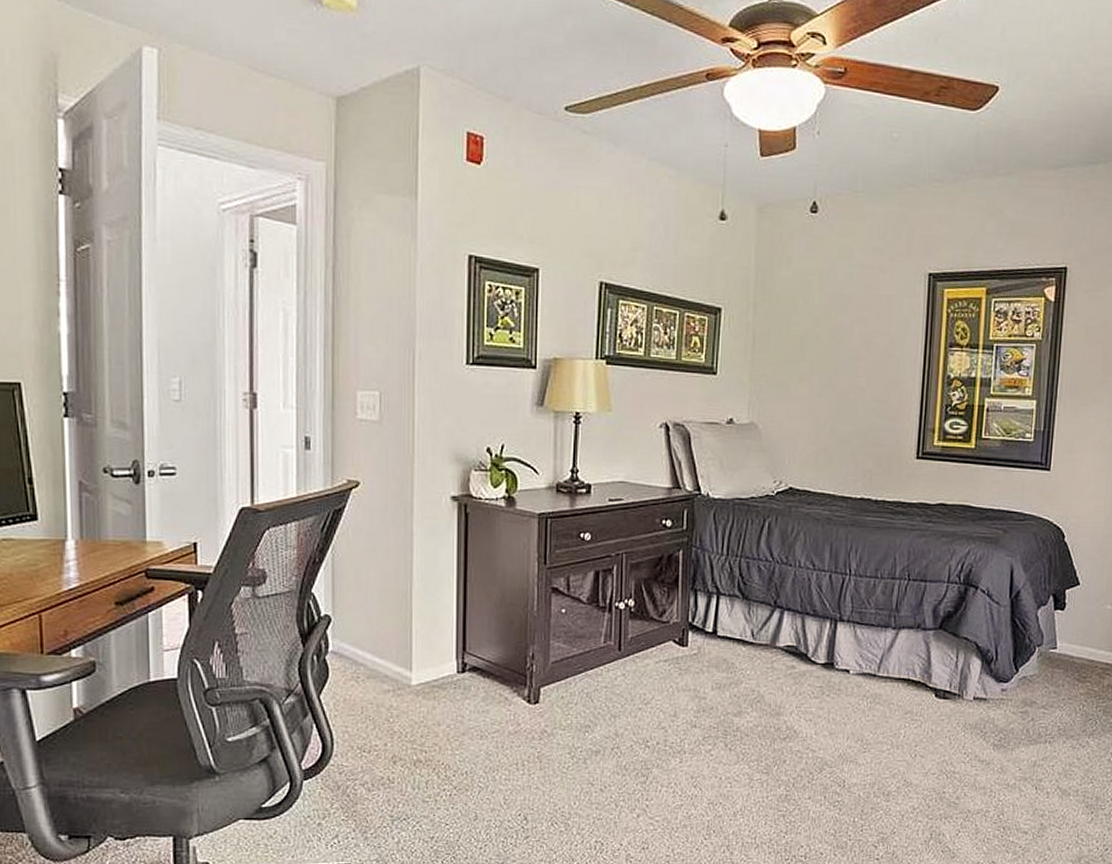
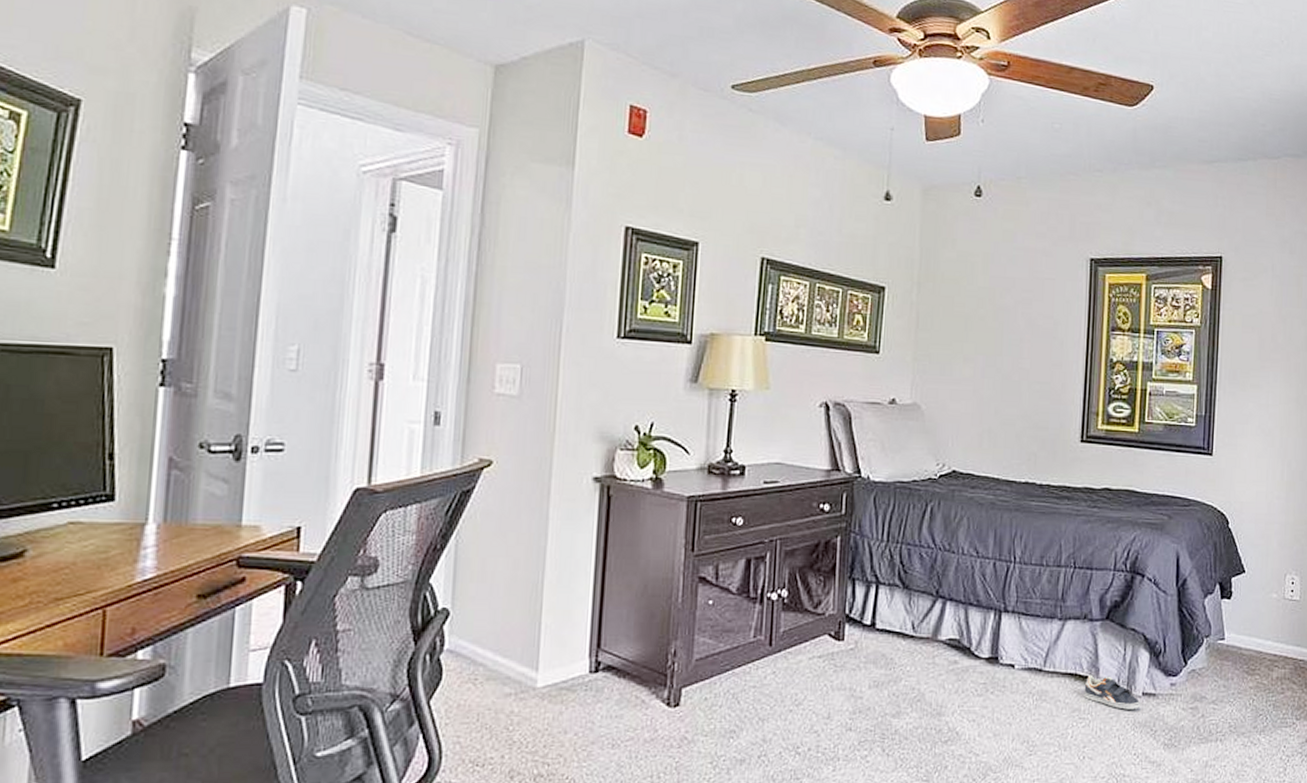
sneaker: none [916,680,971,713] -> present [1084,674,1140,710]

